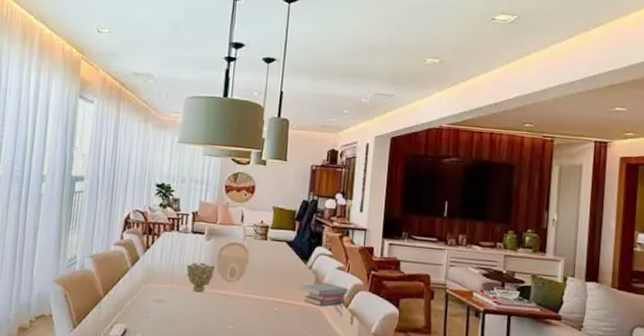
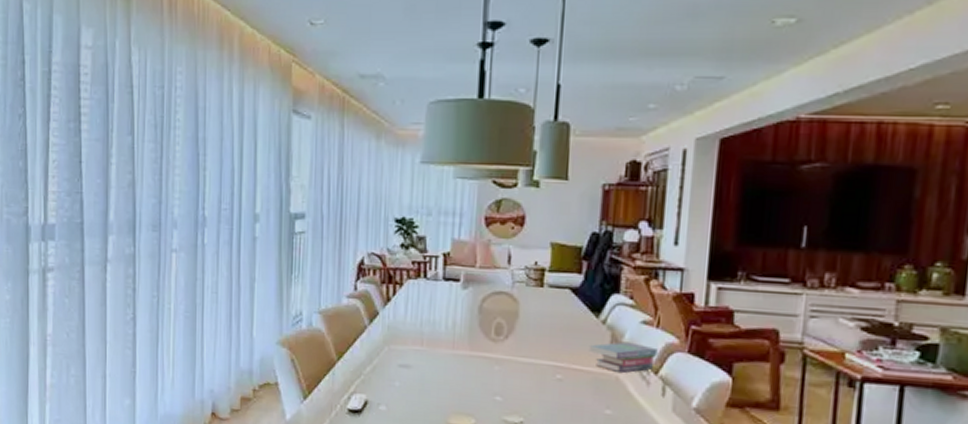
decorative bowl: present [186,262,215,293] -> none [438,317,475,356]

